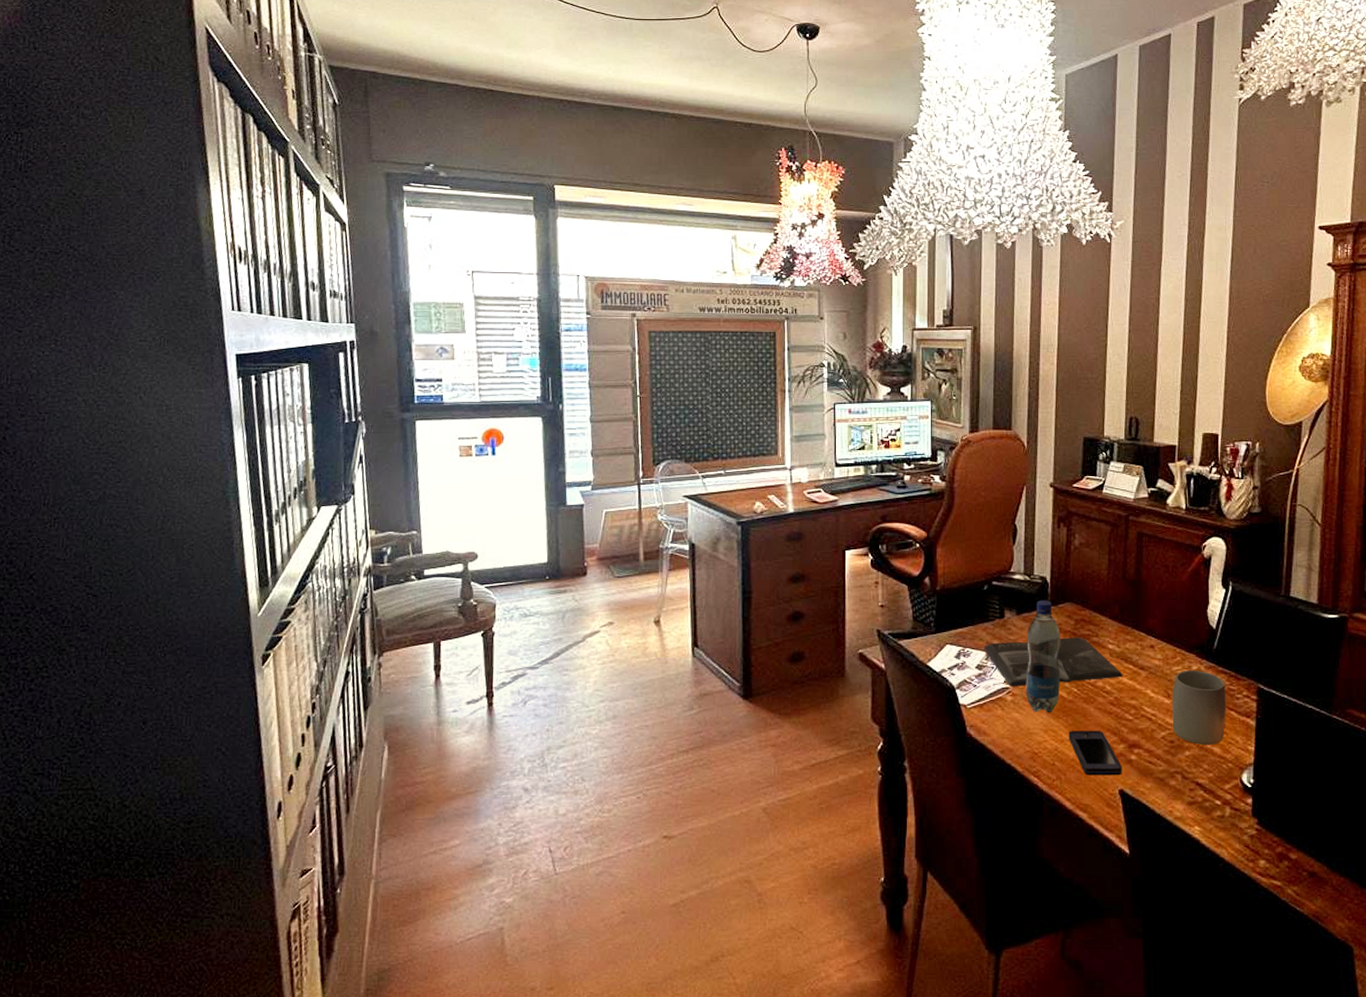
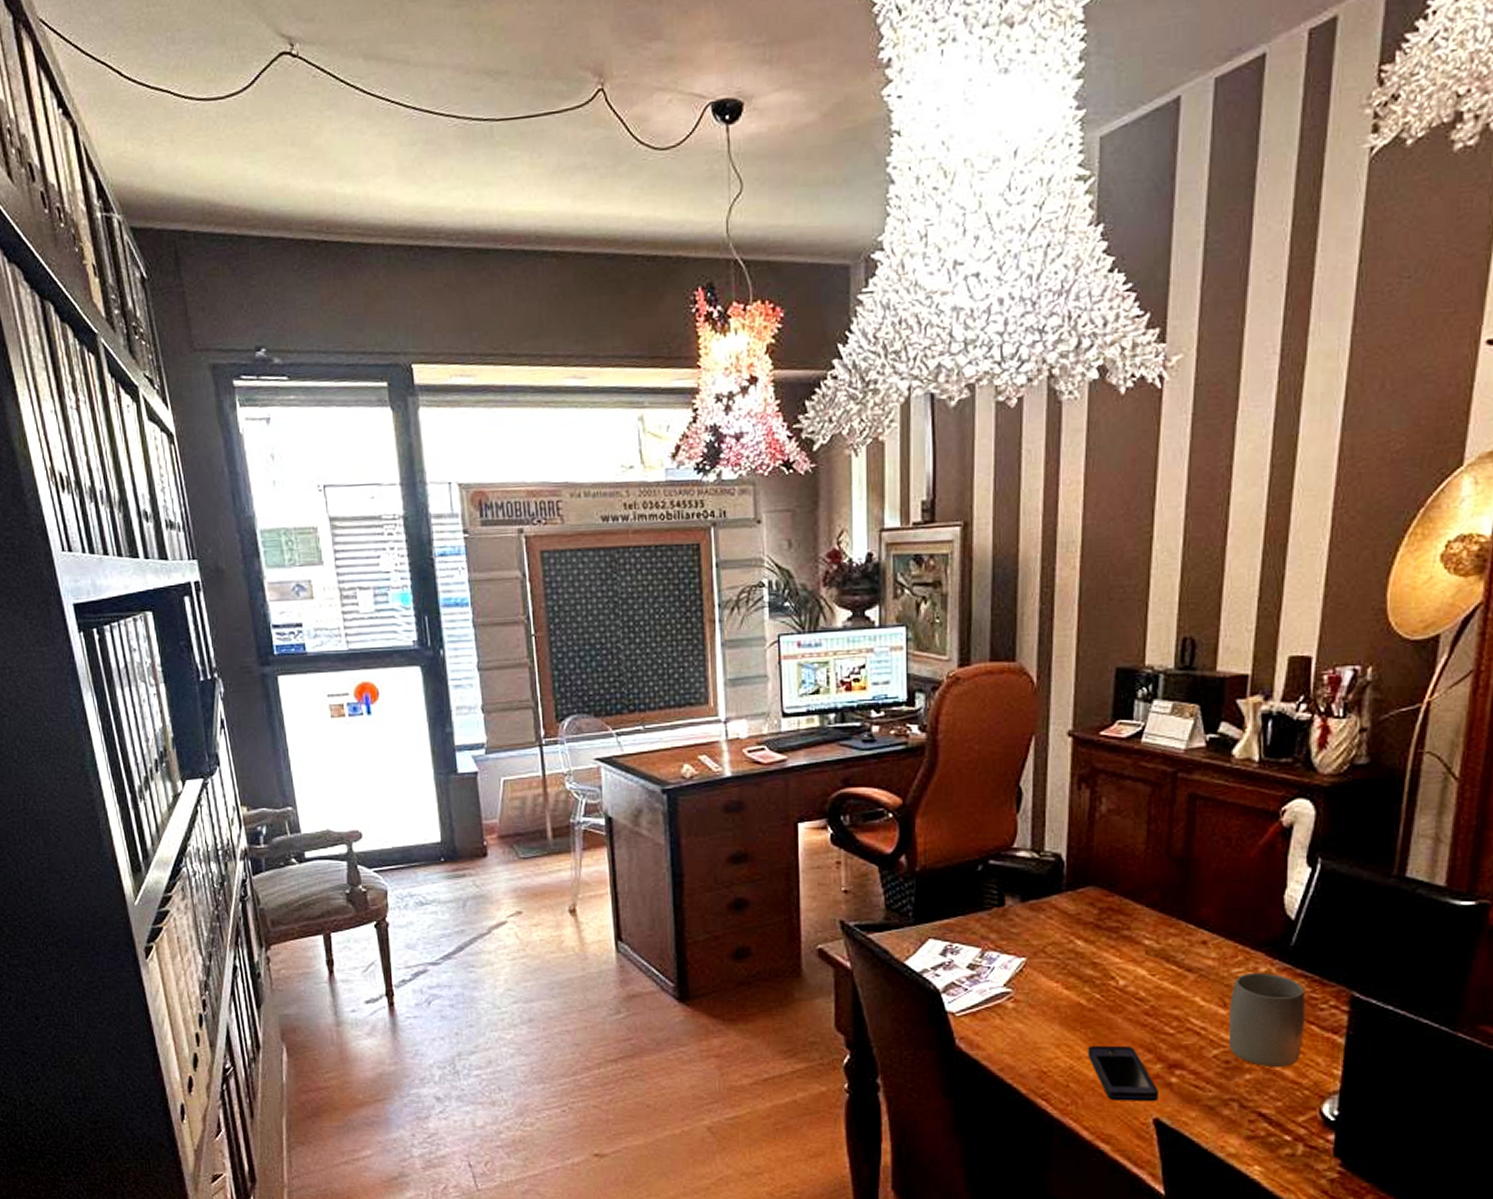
magazine: present [983,636,1123,686] -> none [977,929,1163,991]
bottle: present [1026,600,1061,714] -> none [1032,883,1079,1025]

